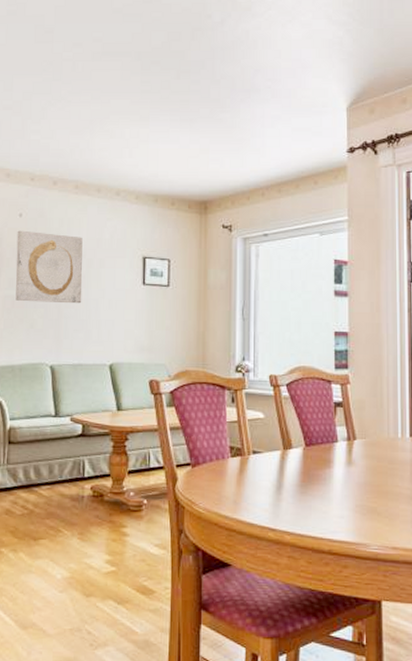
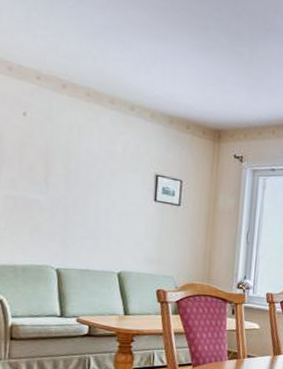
wall art: present [15,230,83,304] -> none [18,130,94,212]

